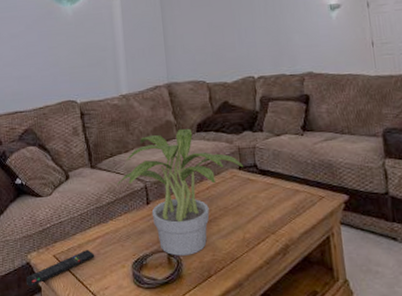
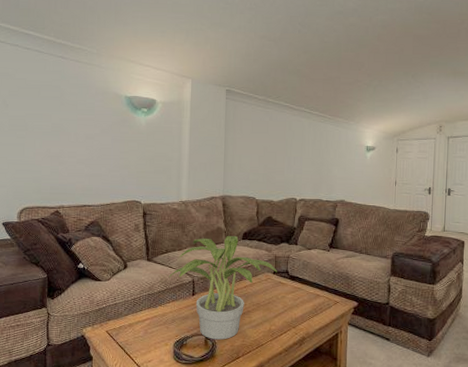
remote control: present [26,249,95,287] -> none [80,328,143,356]

